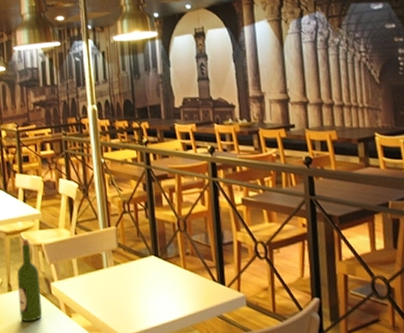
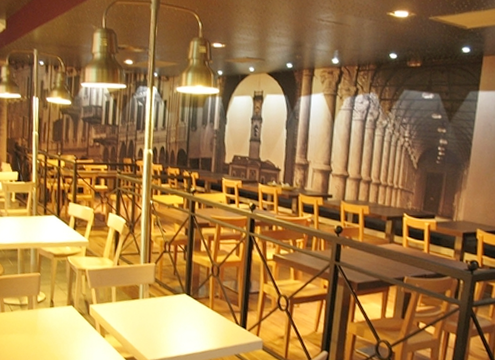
wine bottle: present [16,239,43,322] -> none [58,262,81,337]

